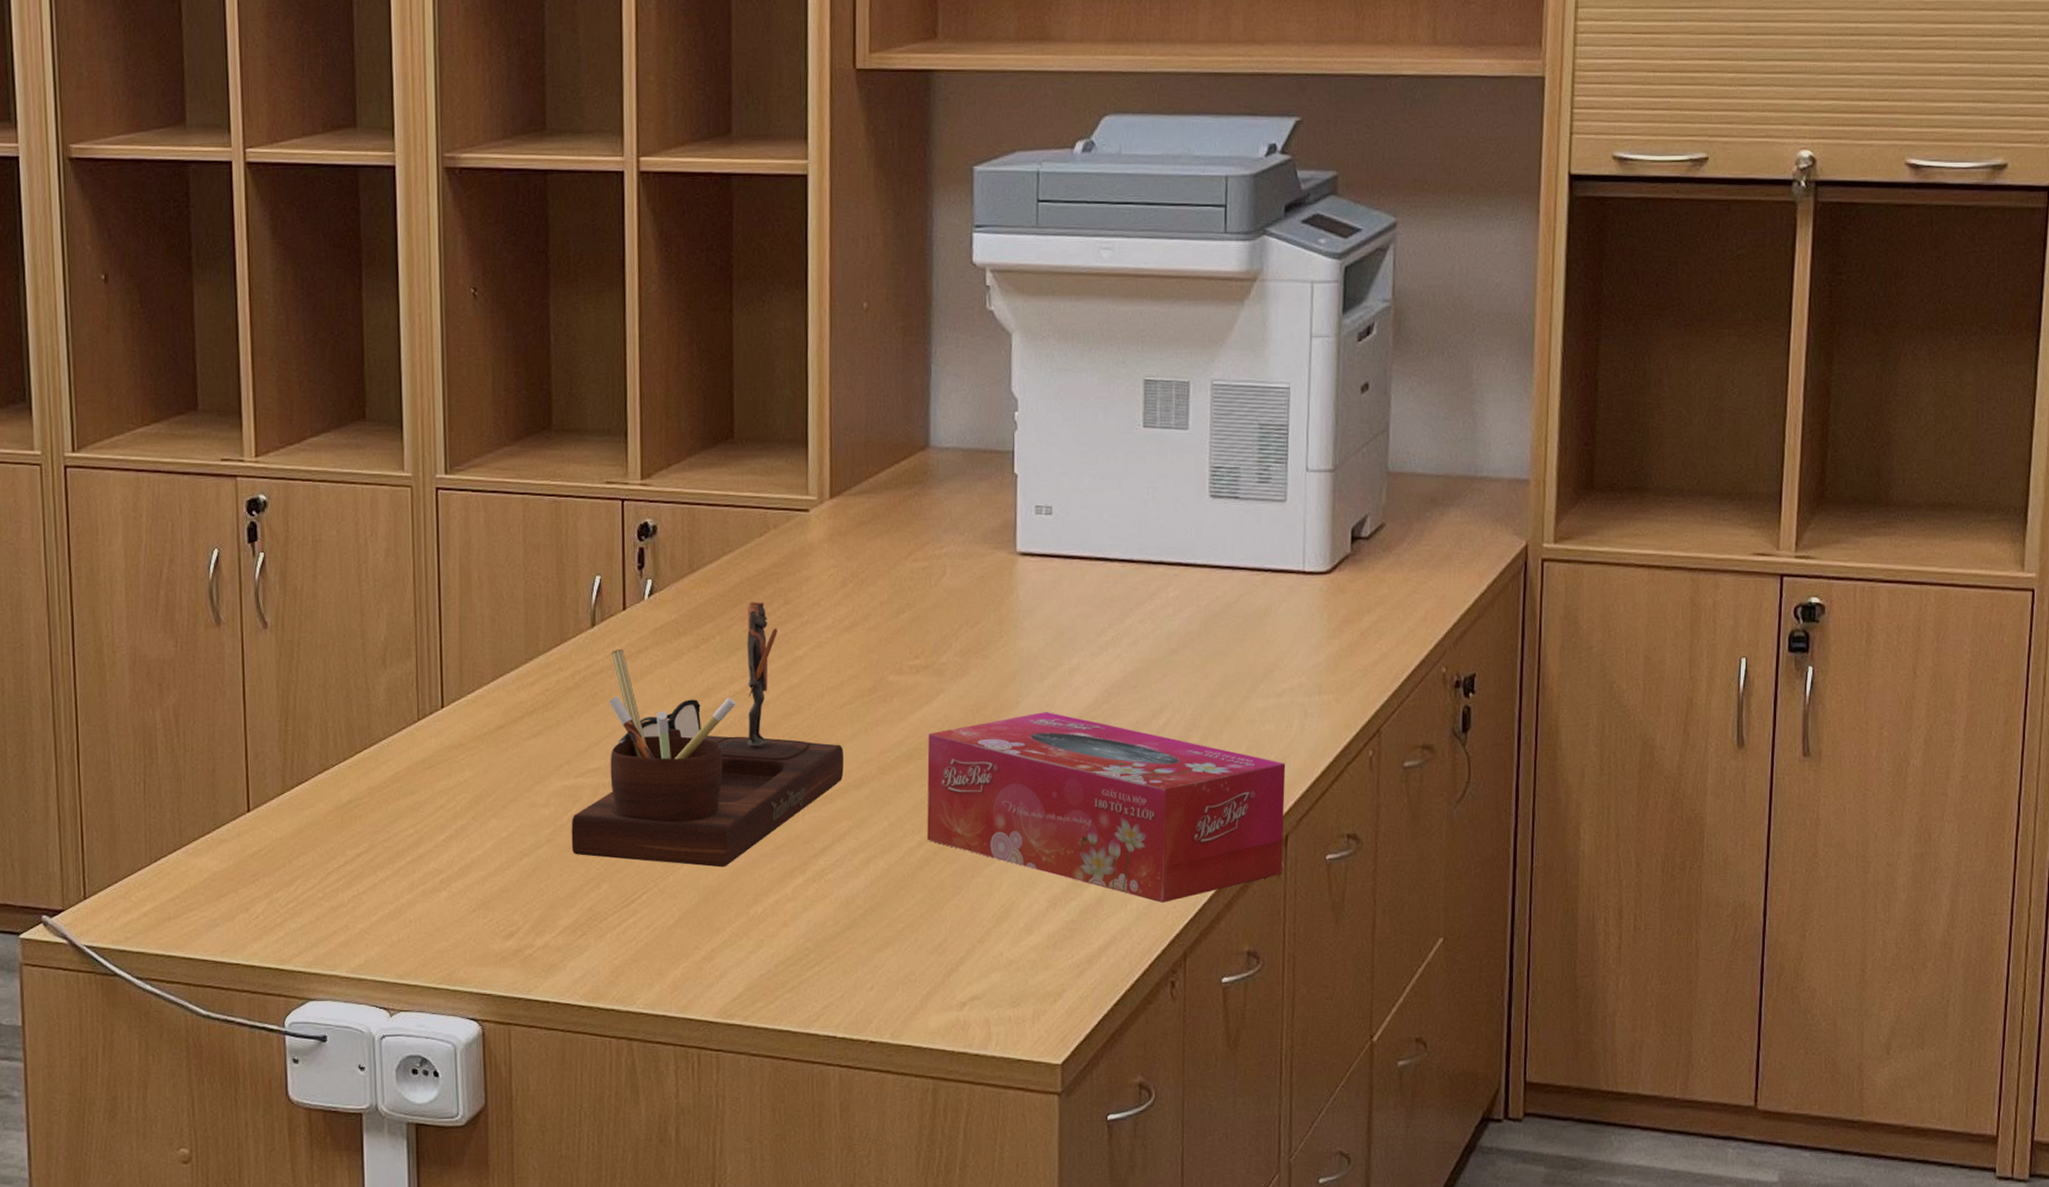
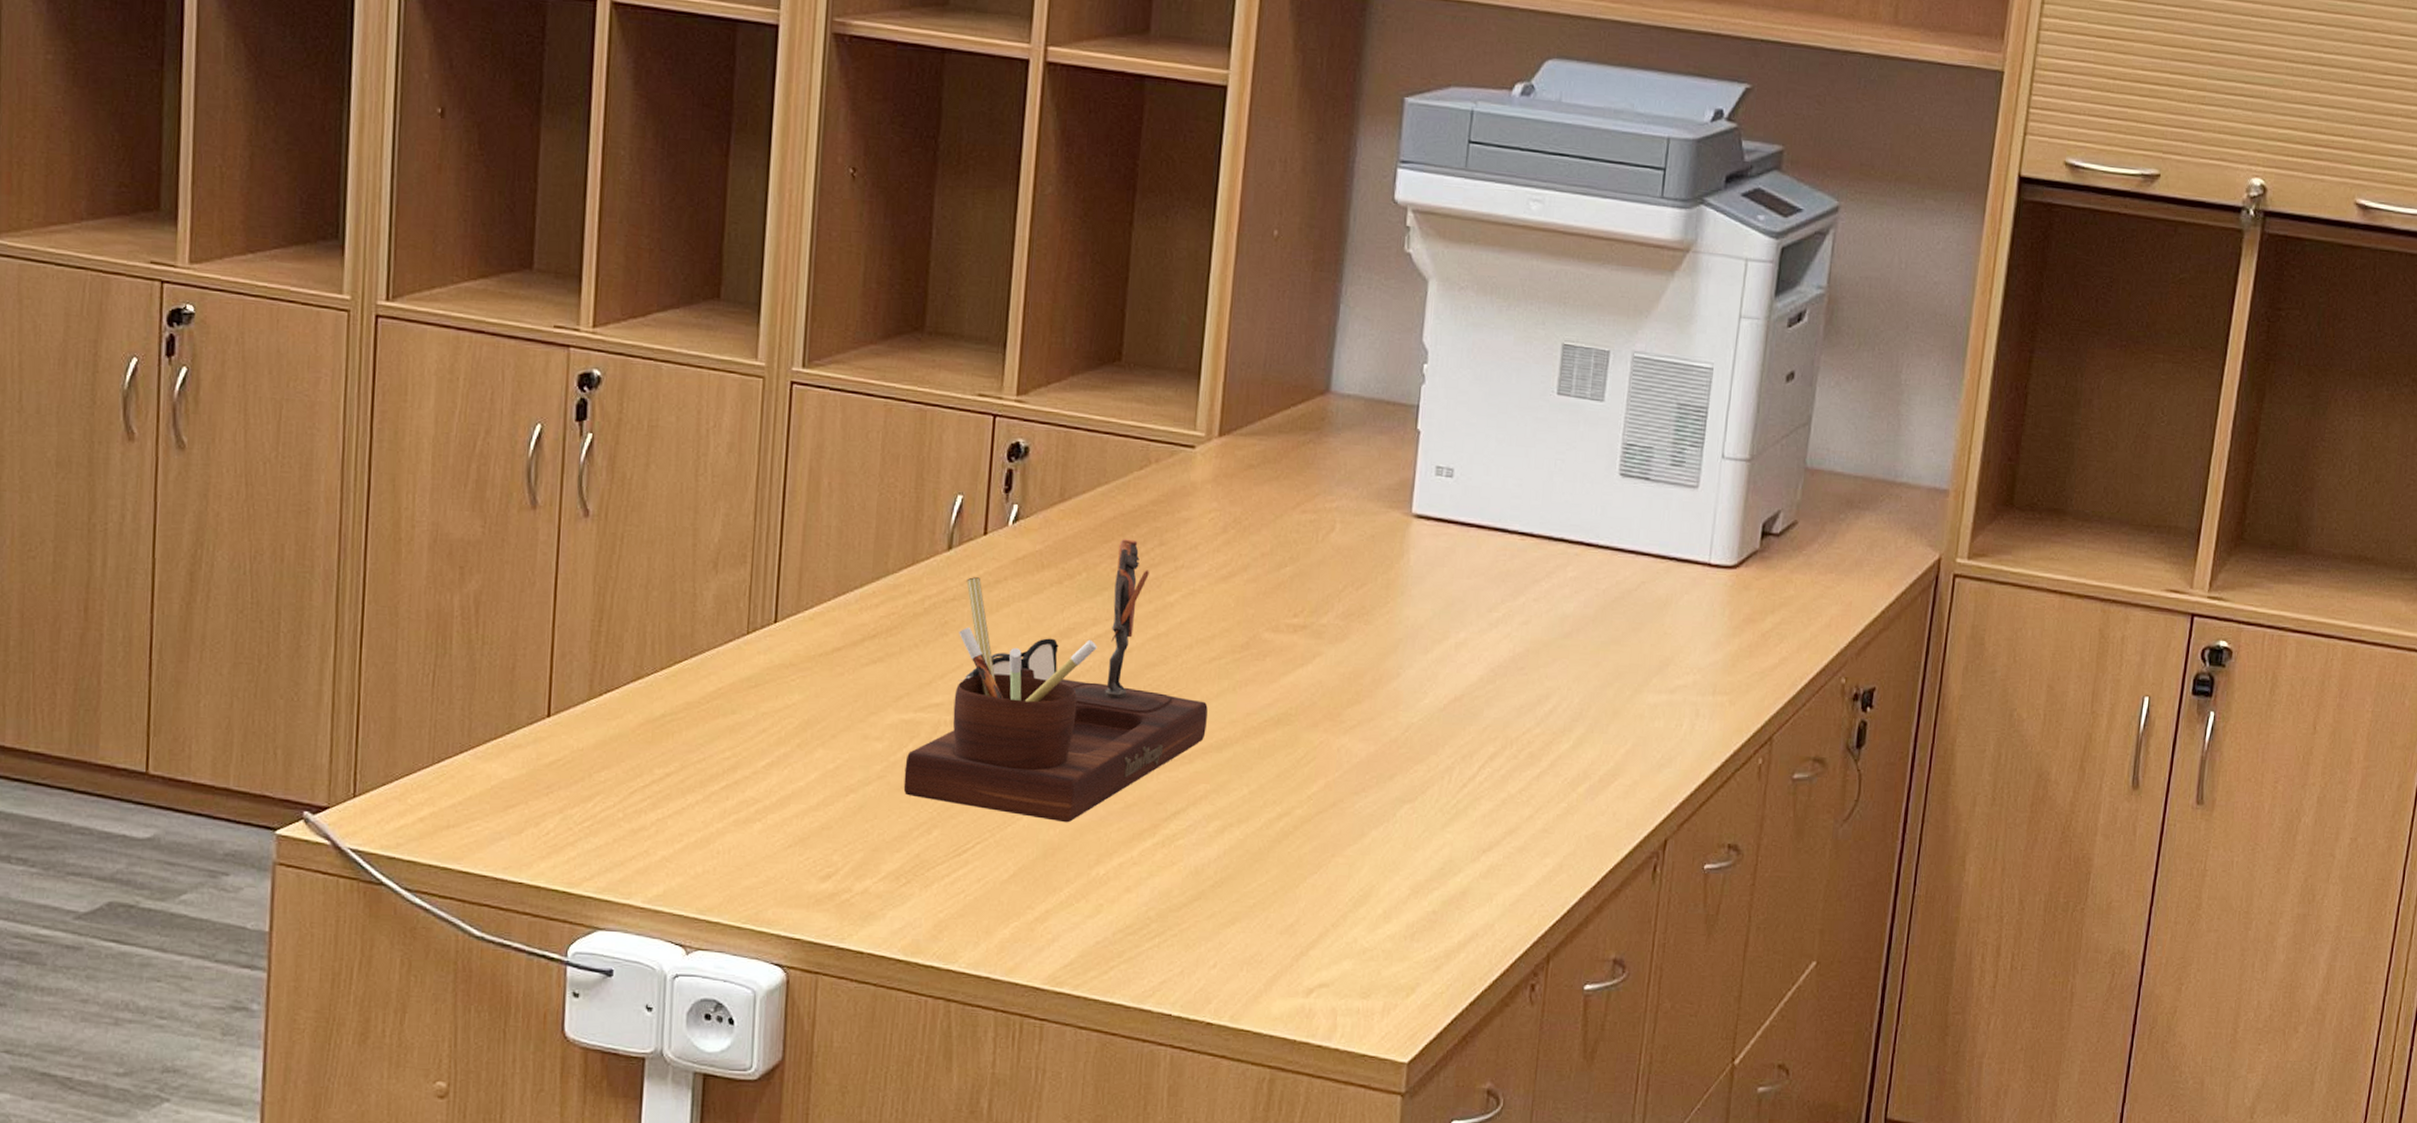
tissue box: present [927,711,1286,903] -> none [1288,686,1672,900]

